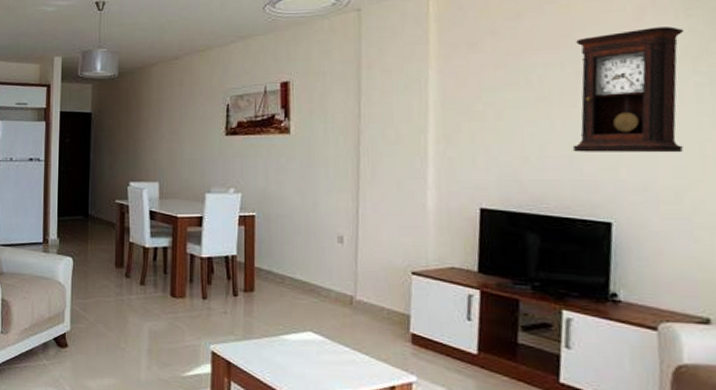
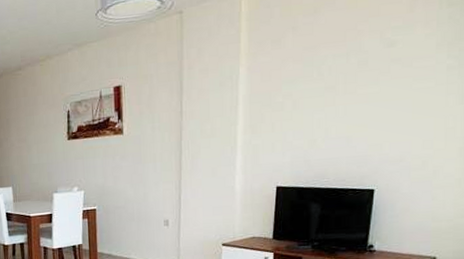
pendulum clock: present [572,26,684,153] -> none [350,16,445,133]

